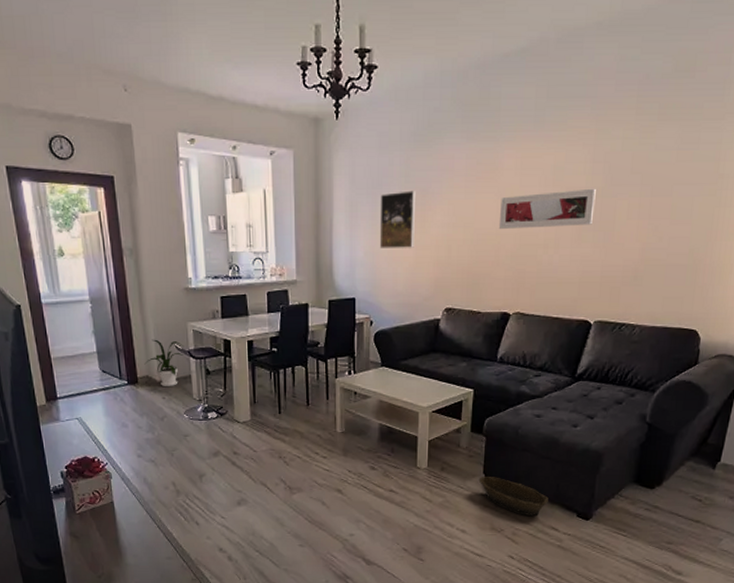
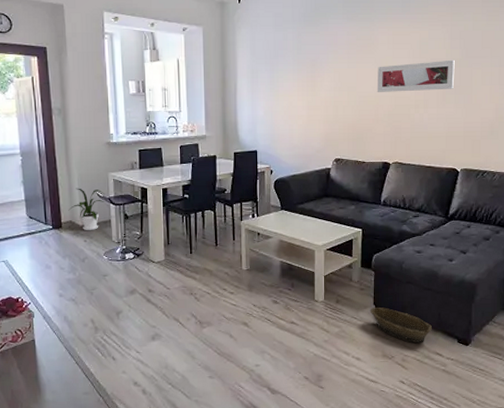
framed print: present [379,190,417,248] -> none [276,61,307,108]

